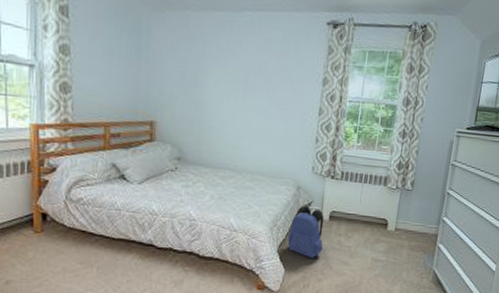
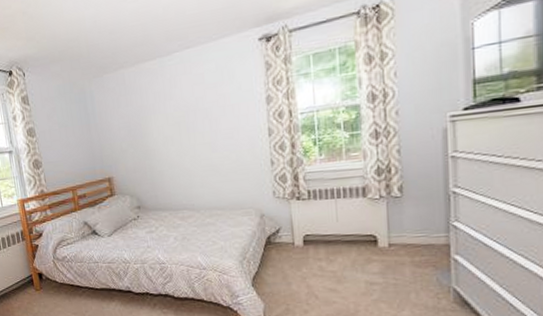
backpack: present [287,206,324,258] -> none [260,234,303,289]

